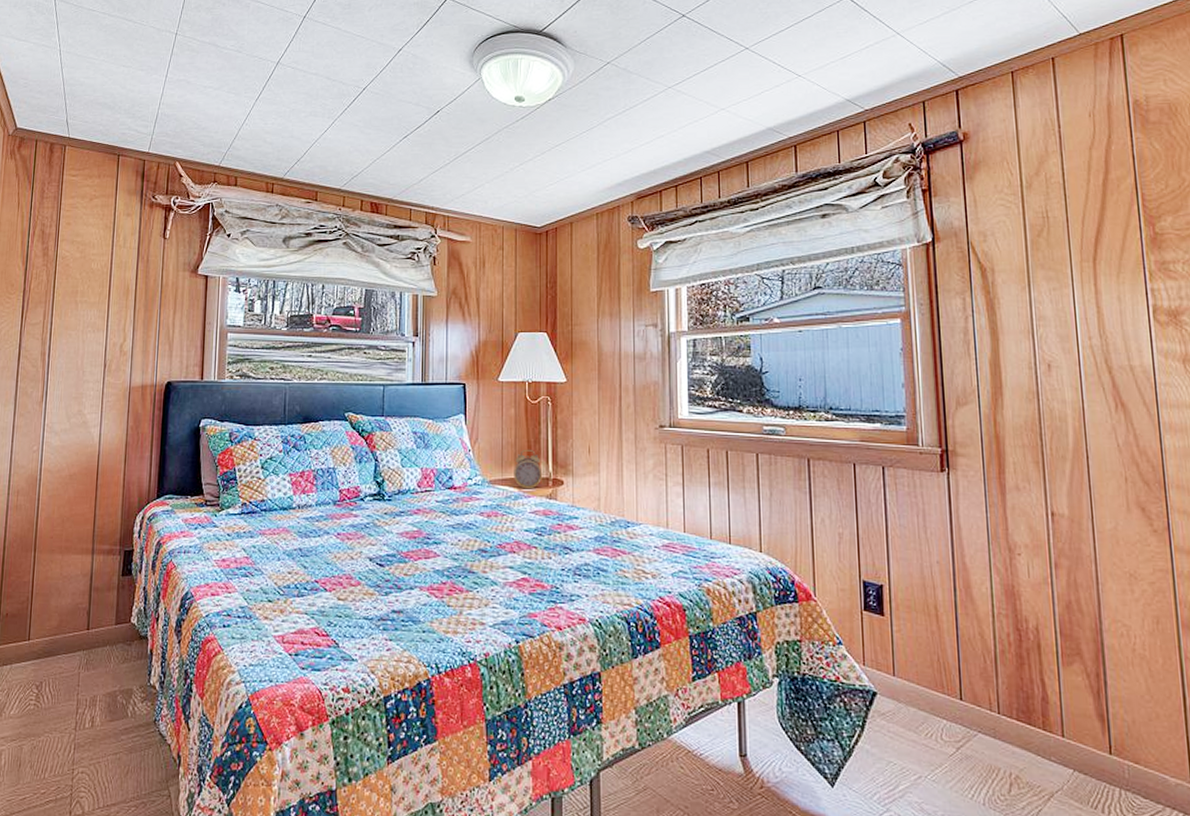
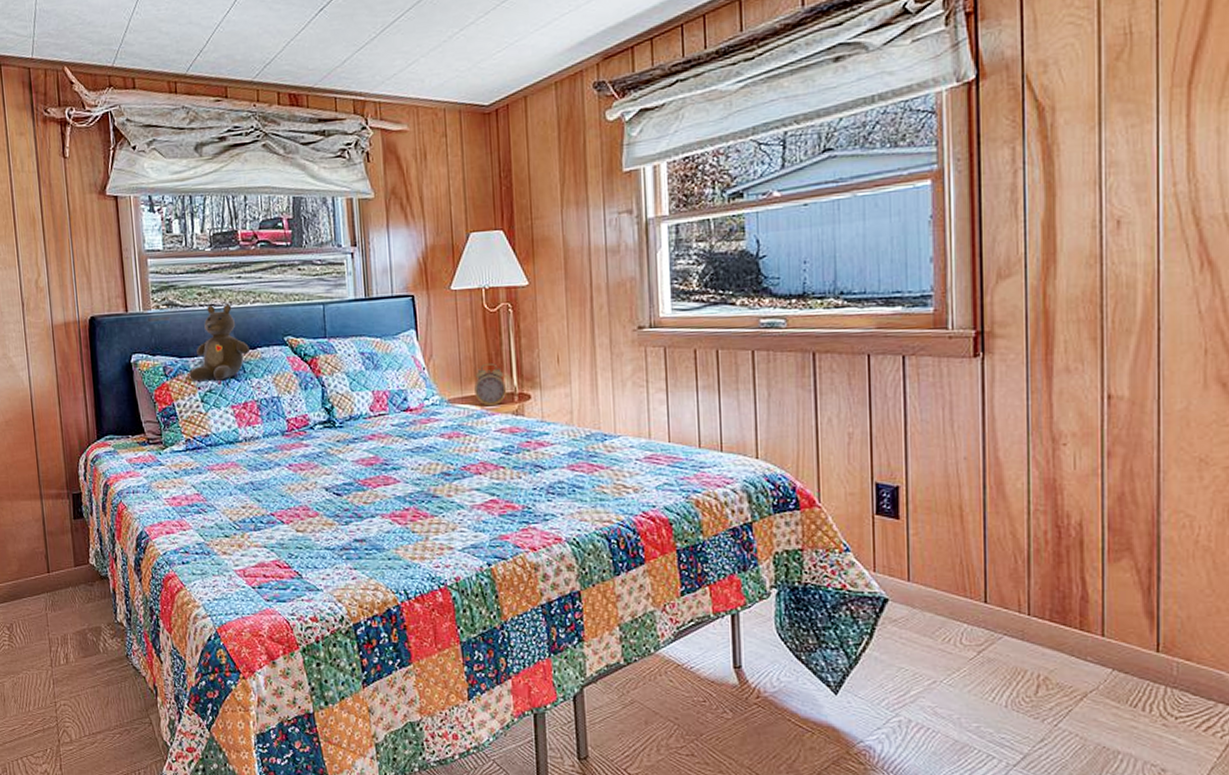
teddy bear: none [253,378,313,449] -> present [189,303,251,382]

